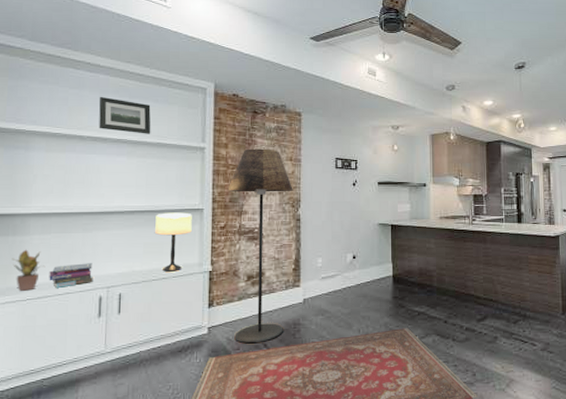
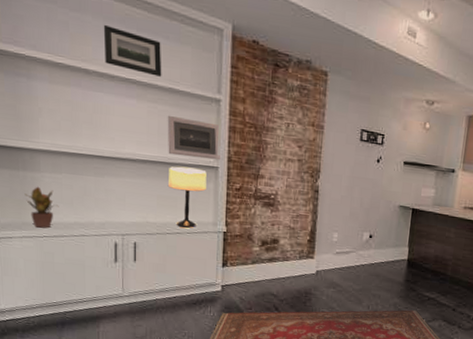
books: present [49,263,93,289] -> none [63,207,108,230]
picture frame: none [155,166,206,203] -> present [167,115,221,161]
floor lamp: present [227,148,293,344] -> none [244,107,314,306]

